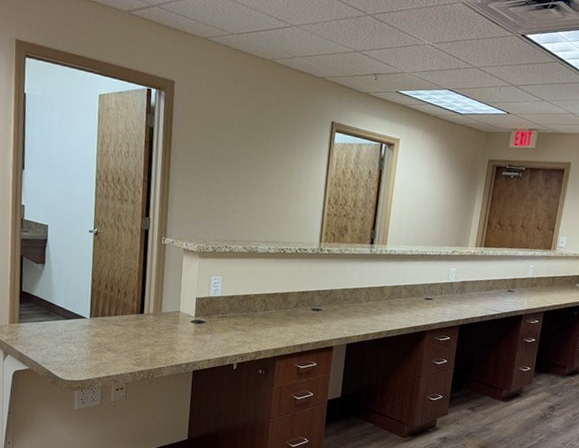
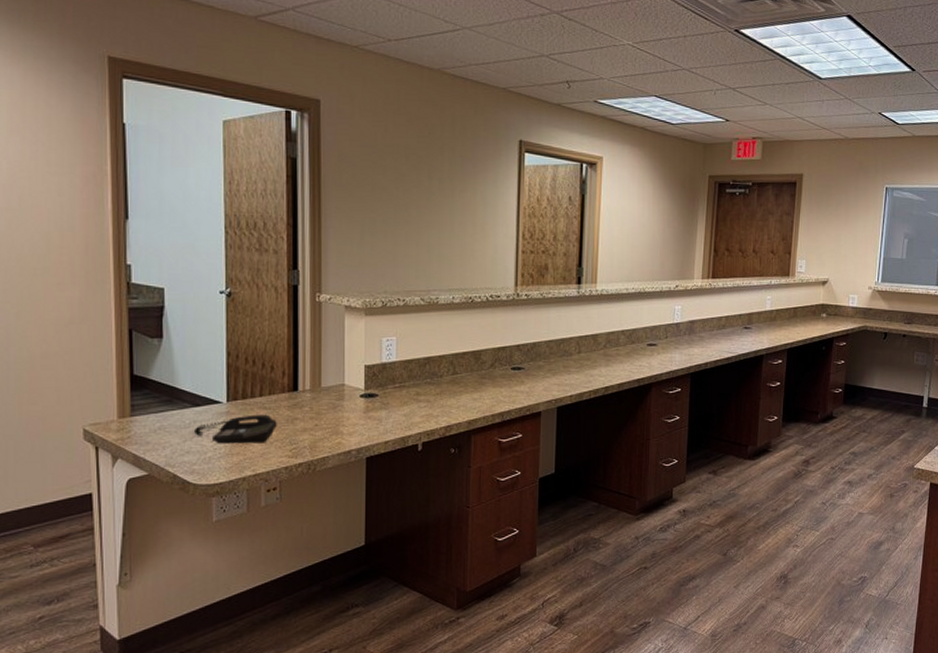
telephone: none [65,329,127,352] -> present [195,414,277,443]

